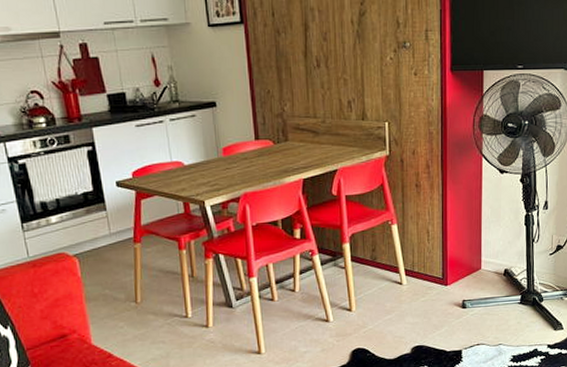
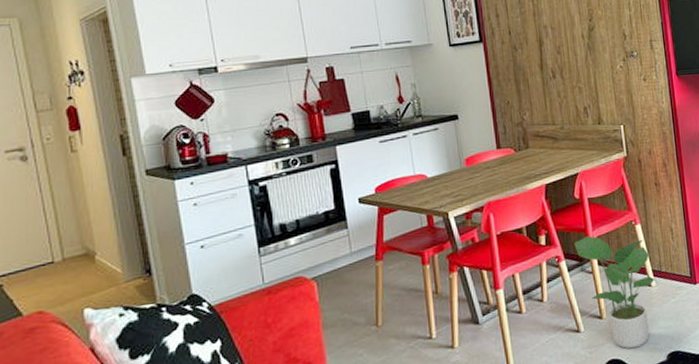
potted plant: none [329,233,407,340] -> present [574,236,655,349]

